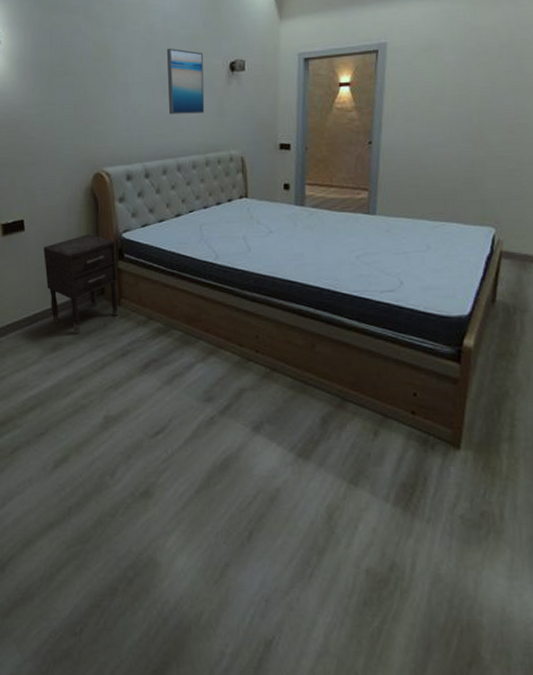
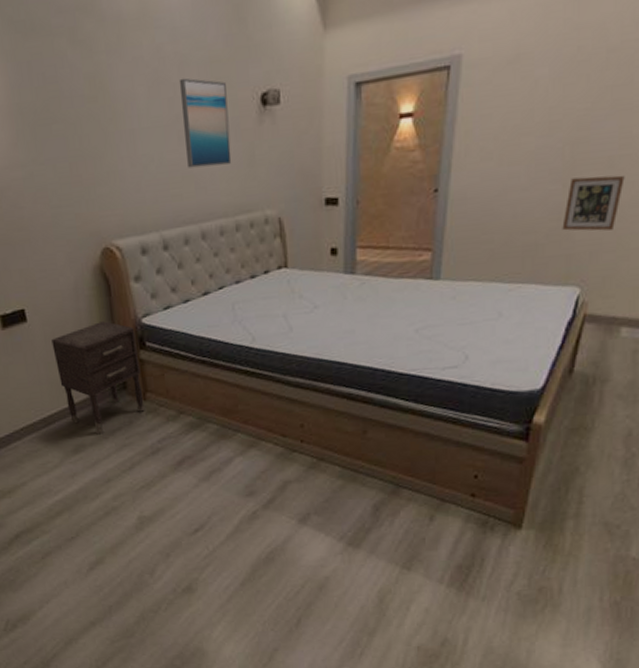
picture frame: none [475,138,524,182] -> present [562,175,625,231]

